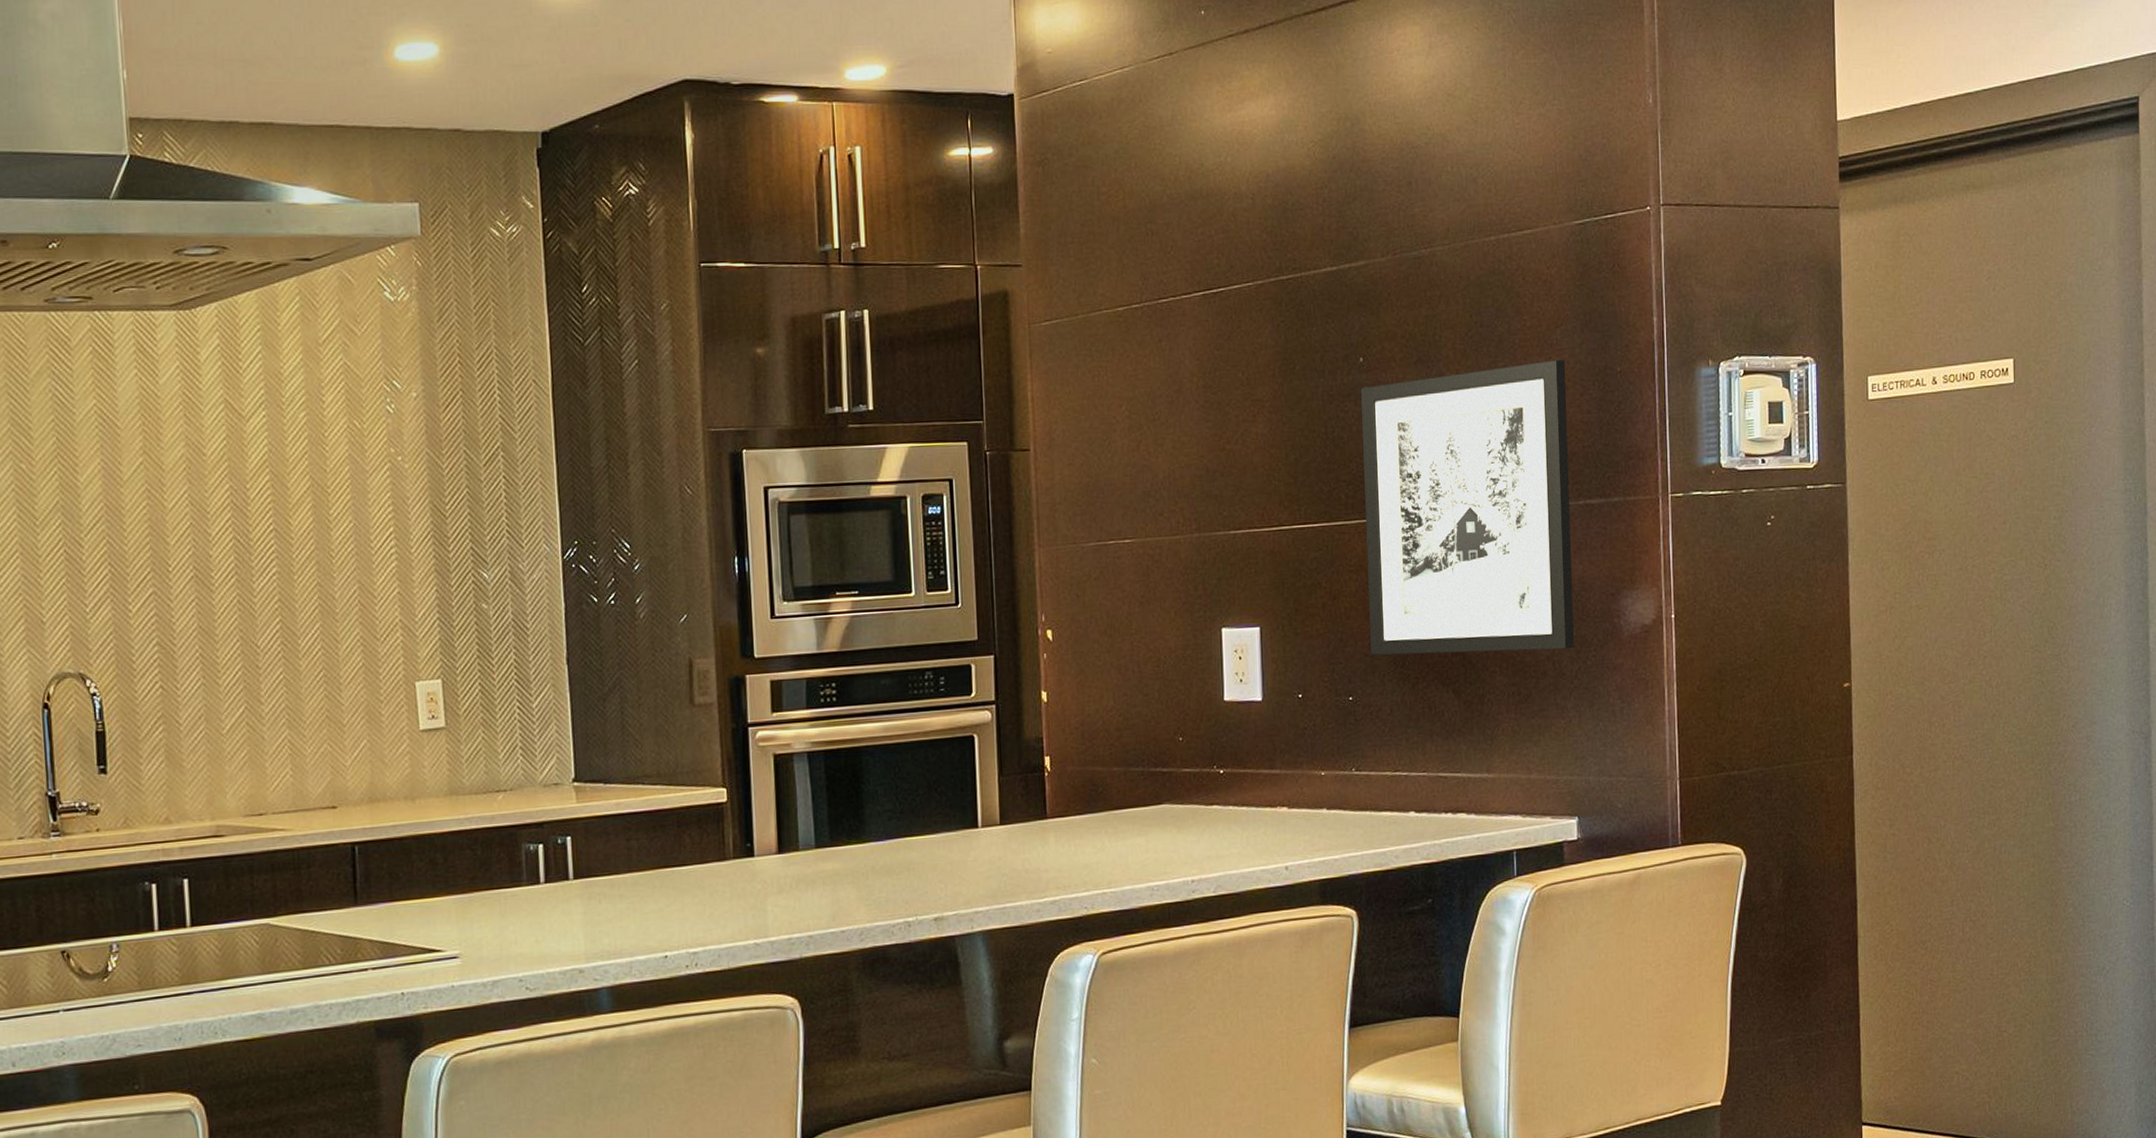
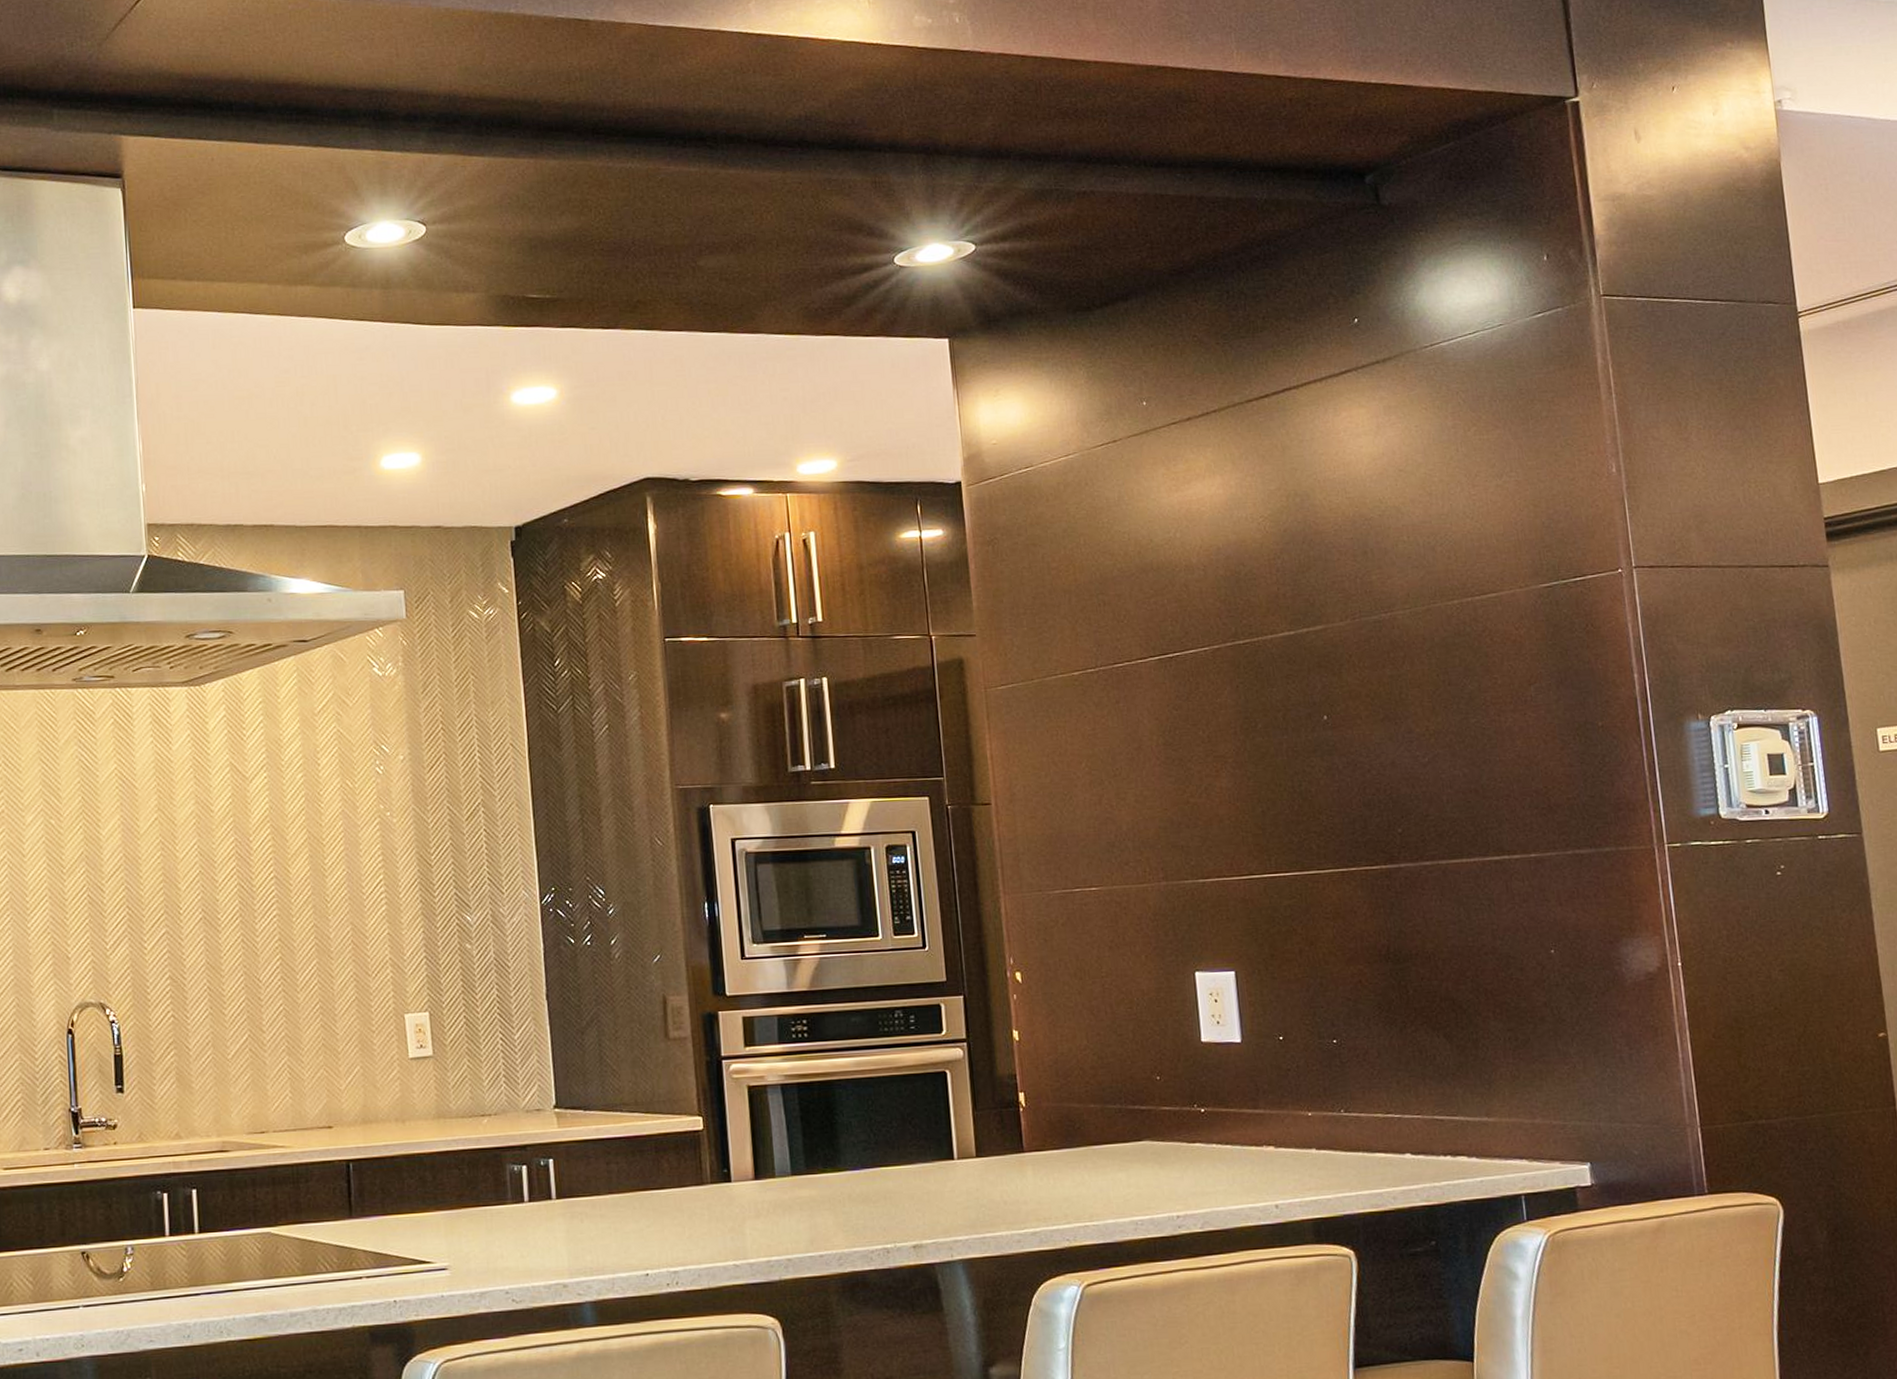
wall art: present [1360,360,1575,656] -> none [1326,715,1574,1000]

